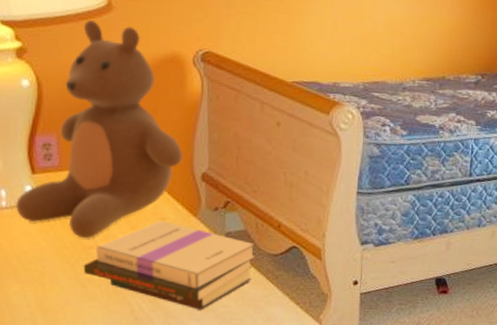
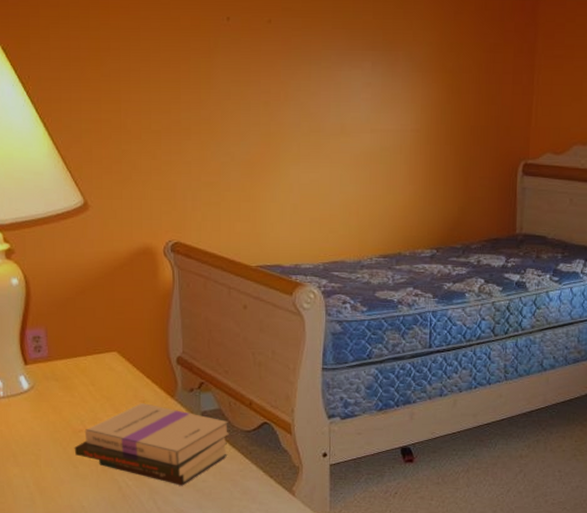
teddy bear: present [16,19,183,239] -> none [12,219,158,423]

